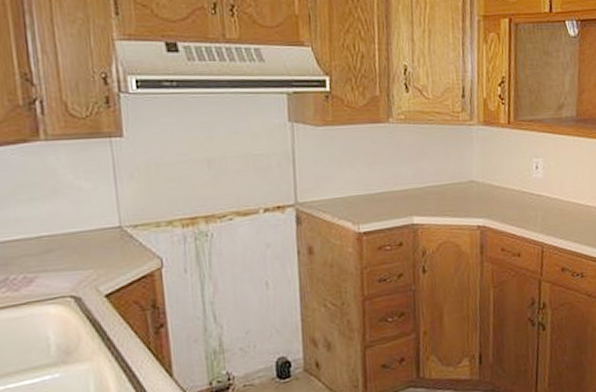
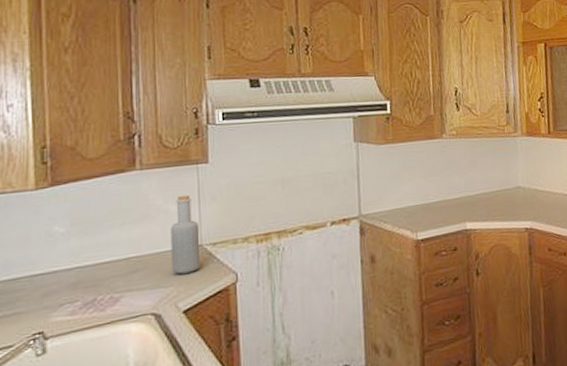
bottle: none [85,171,121,257] -> present [171,194,201,274]

